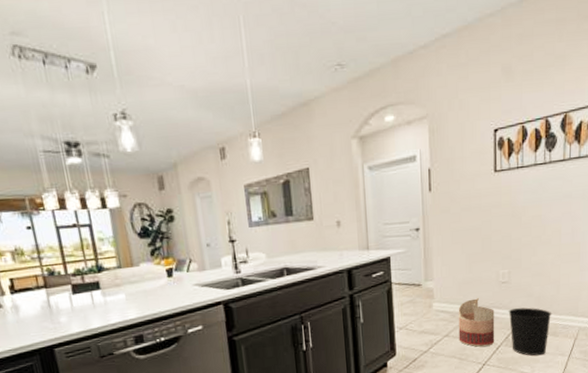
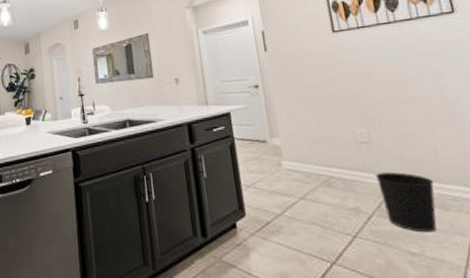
basket: present [458,297,495,347] -> none [312,157,364,214]

